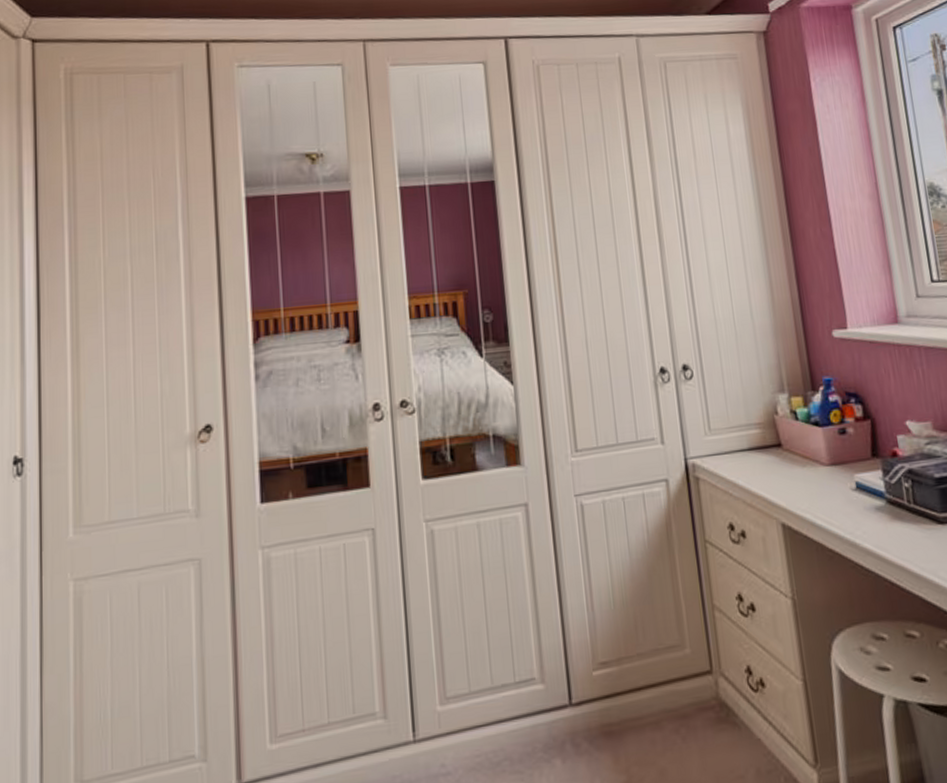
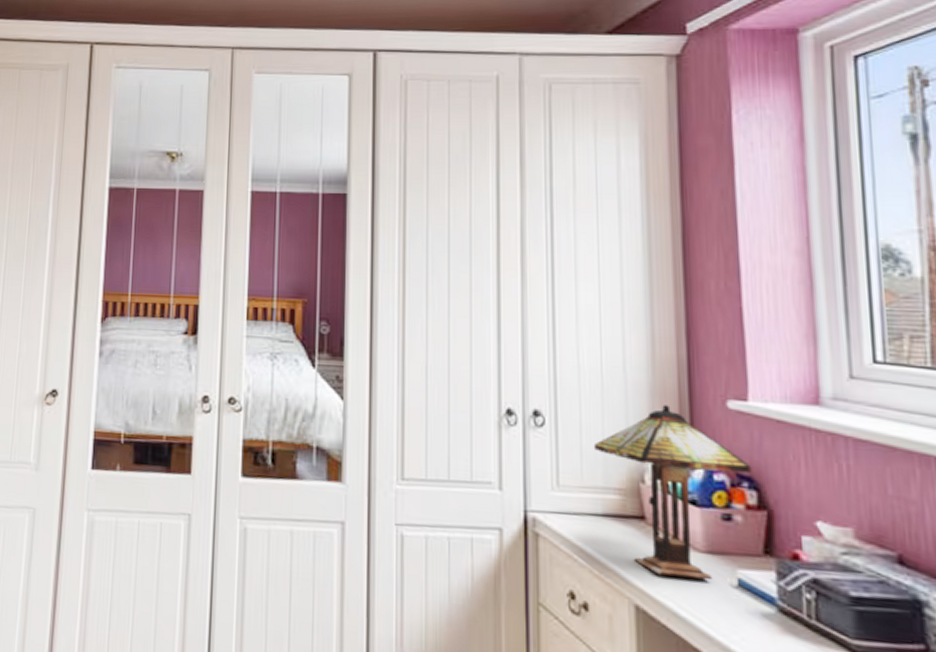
table lamp: none [734,342,857,493] -> present [593,405,752,580]

